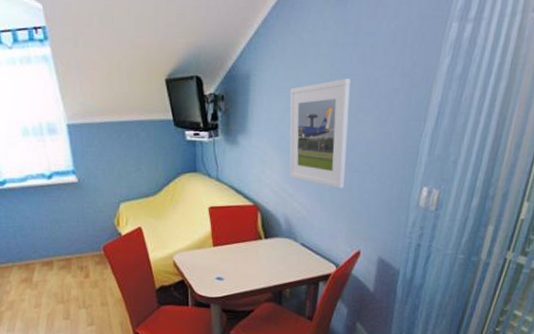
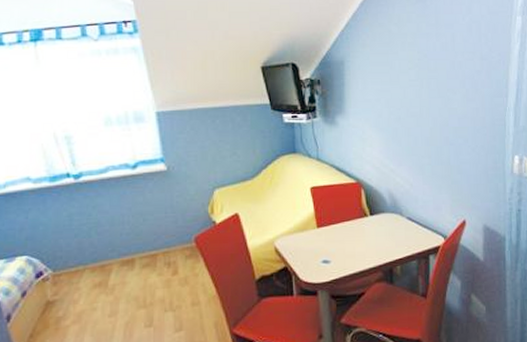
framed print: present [289,77,351,189] -> none [382,62,443,162]

